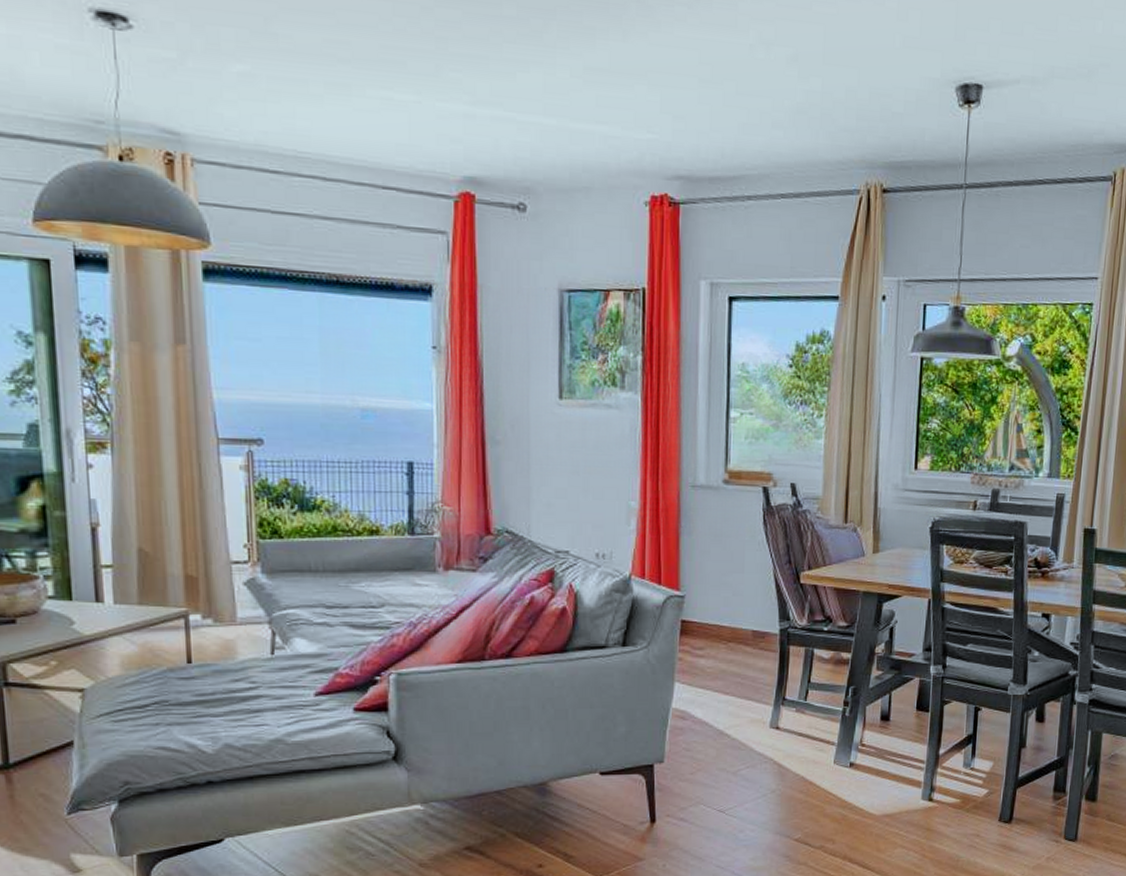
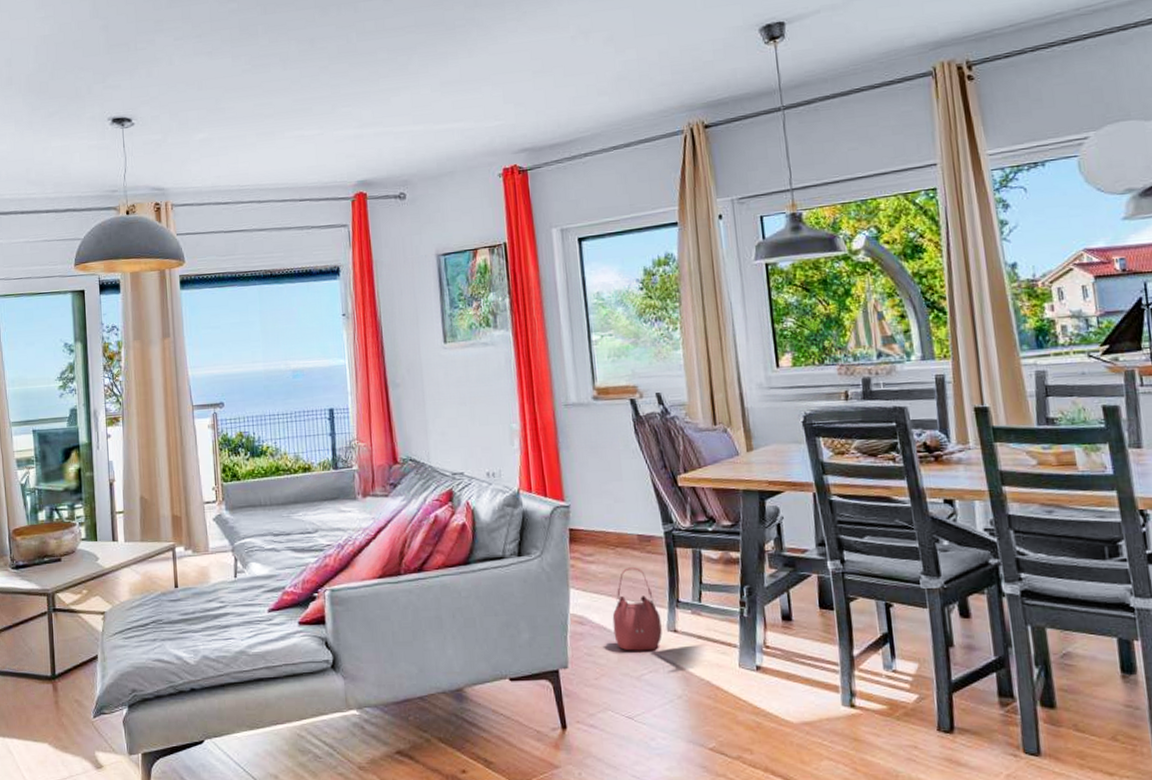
handbag: none [715,663,765,747] -> present [612,567,662,651]

